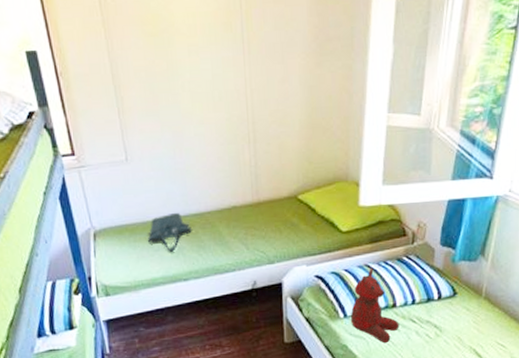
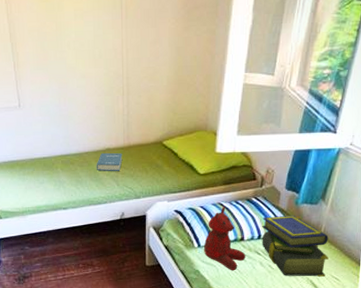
tote bag: present [147,212,192,252] -> none [34,151,71,185]
hardback book: none [221,211,252,234] -> present [96,152,123,171]
stack of books: none [416,274,492,346] -> present [262,215,329,277]

